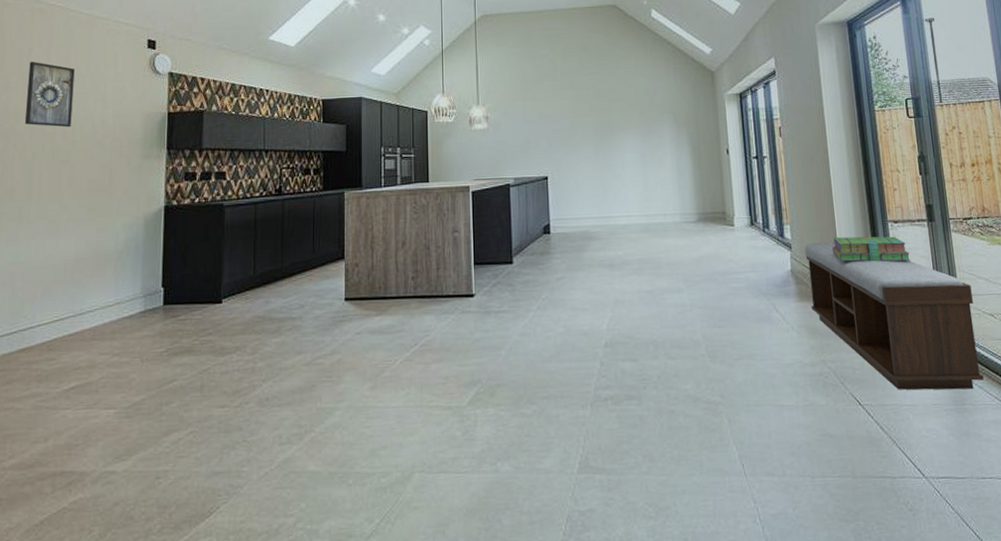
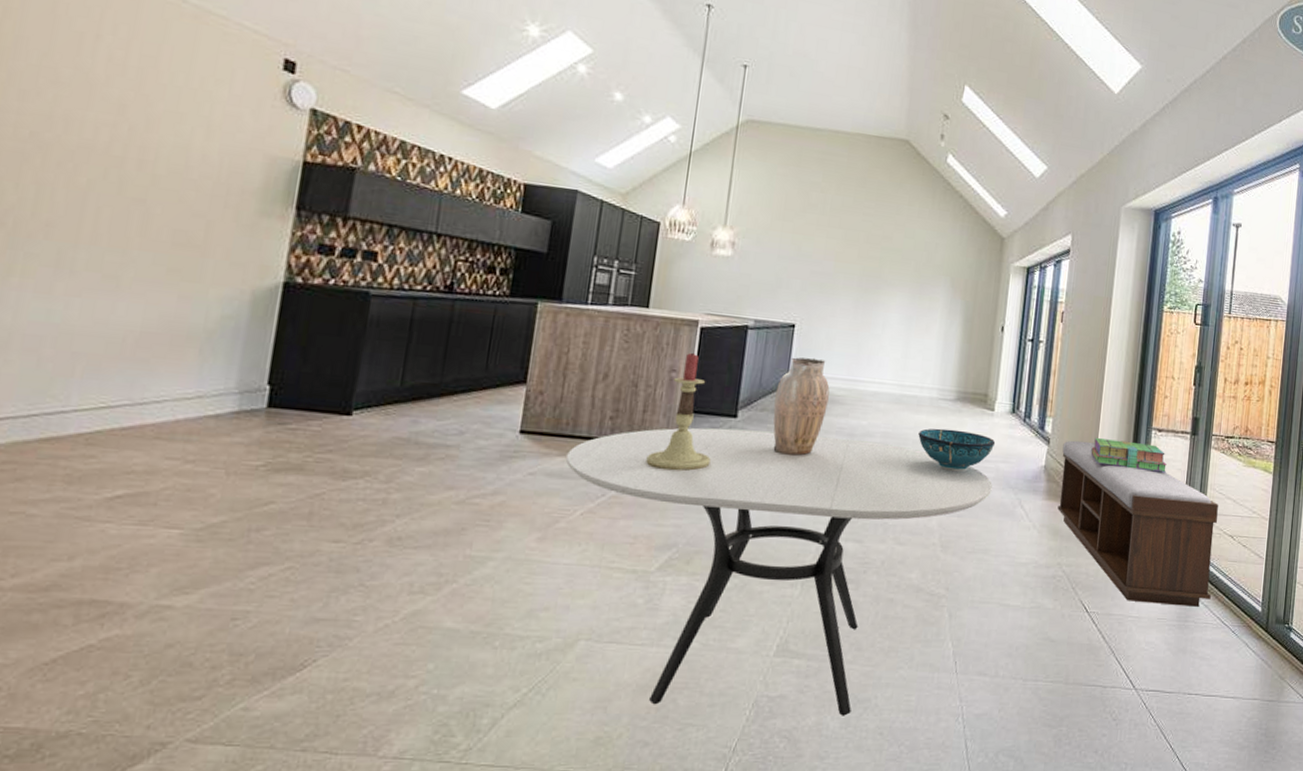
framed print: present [25,62,75,128] -> none [80,53,167,155]
dining table: none [383,269,746,526] -> present [566,427,992,716]
candlestick: none [445,213,497,317] -> present [646,352,711,471]
vase: none [541,203,587,291] -> present [773,357,830,456]
decorative bowl: none [670,248,741,286] -> present [918,428,996,471]

